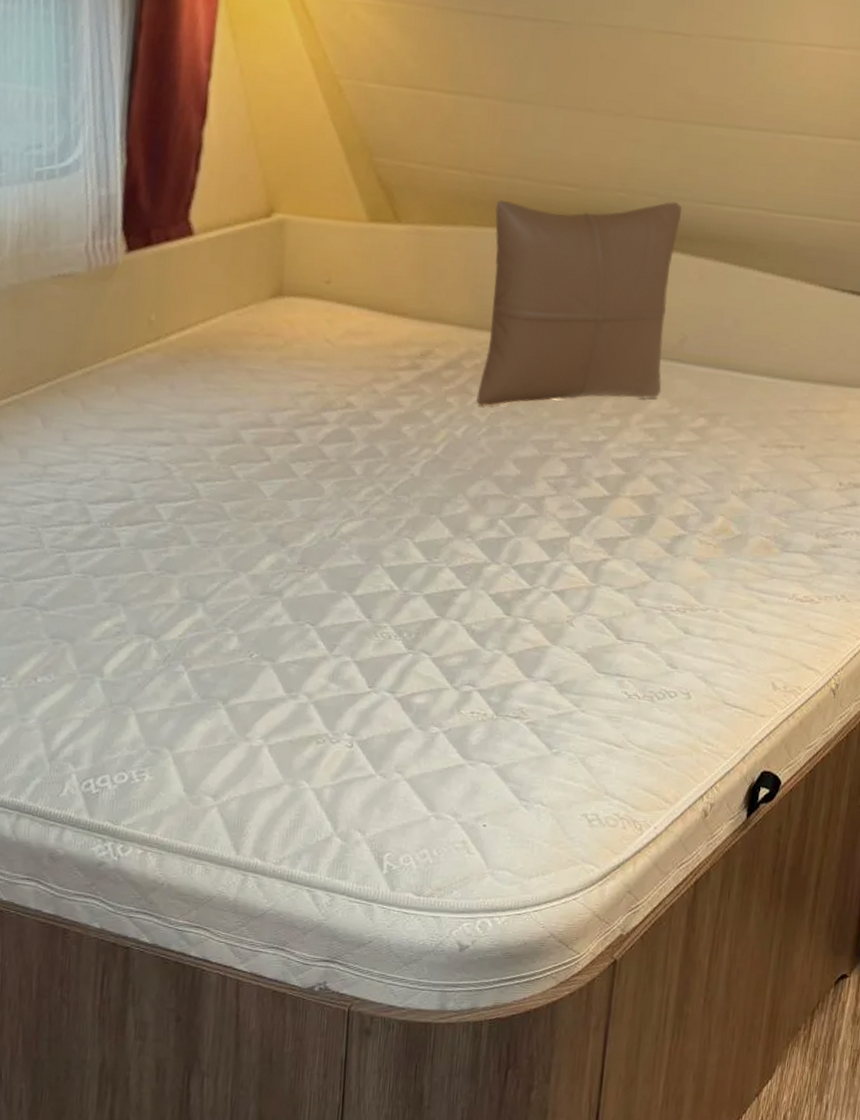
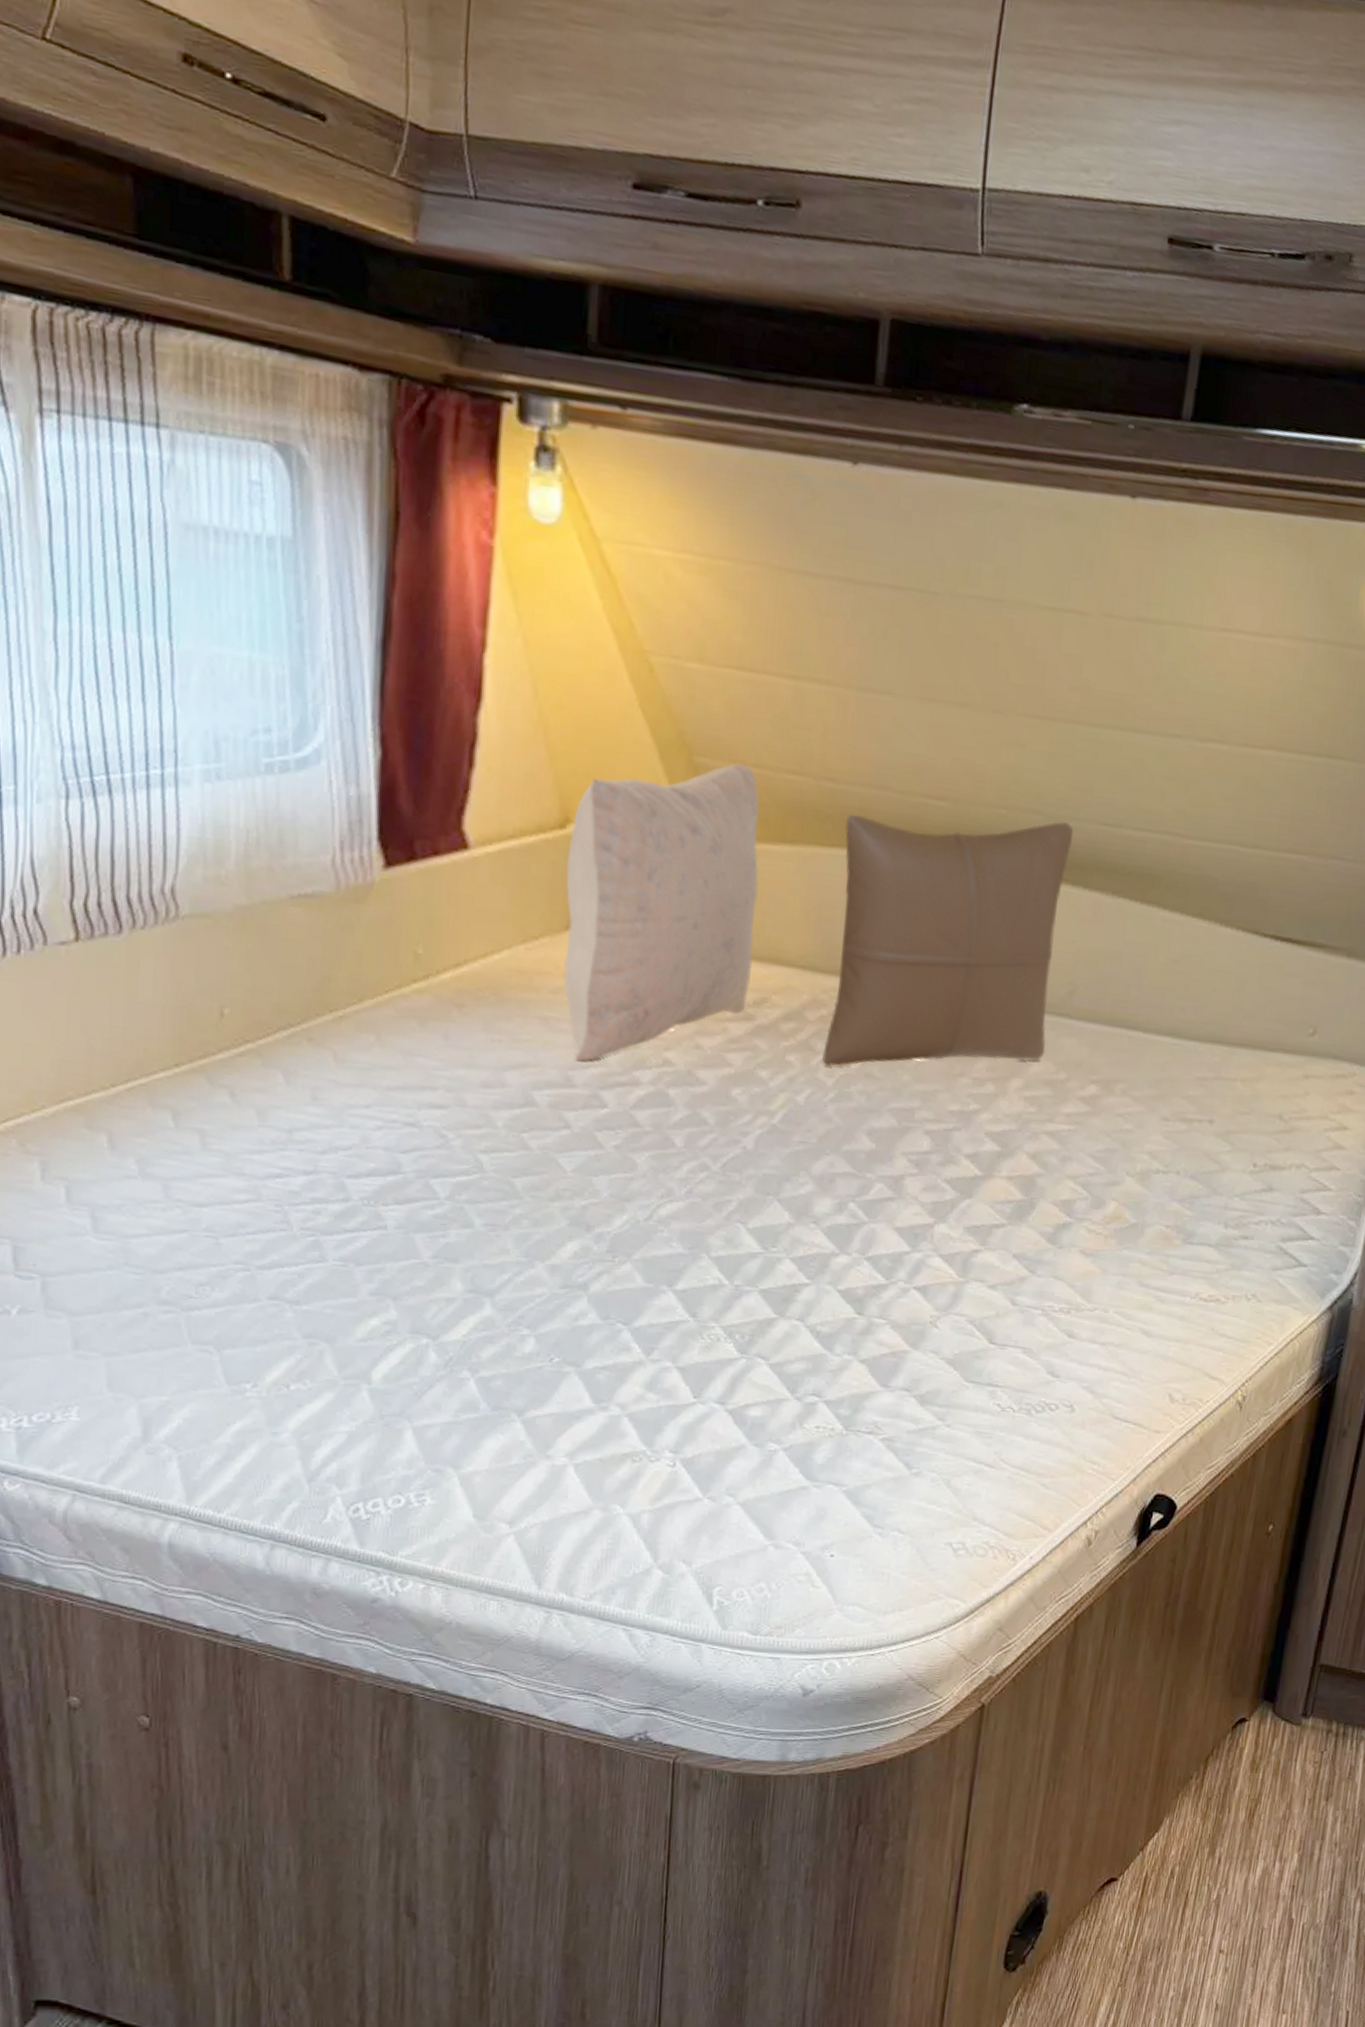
pillow: none [266,161,426,406] -> present [563,762,759,1062]

